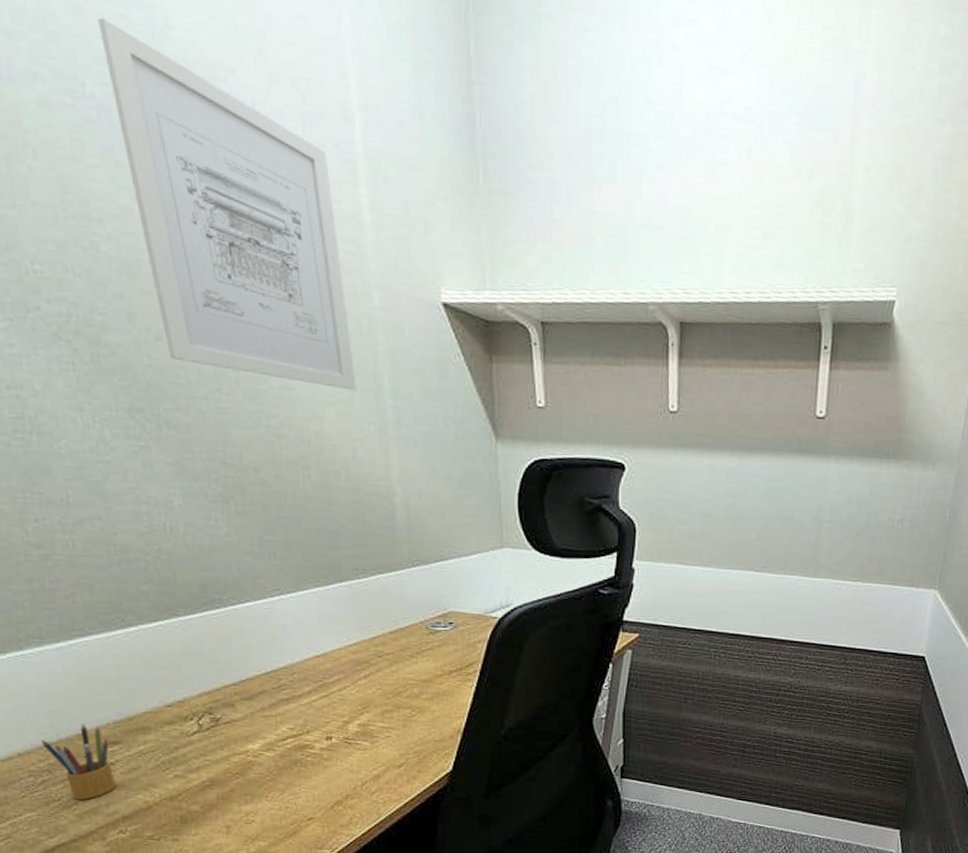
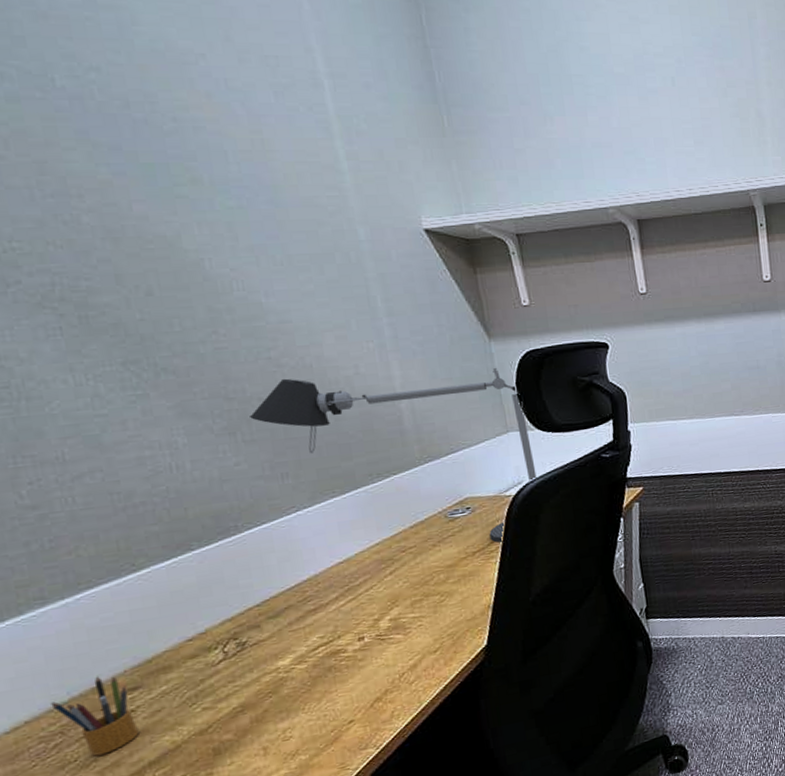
wall art: present [98,17,357,391] -> none [64,21,352,316]
desk lamp: none [244,450,527,667] -> present [250,368,537,543]

